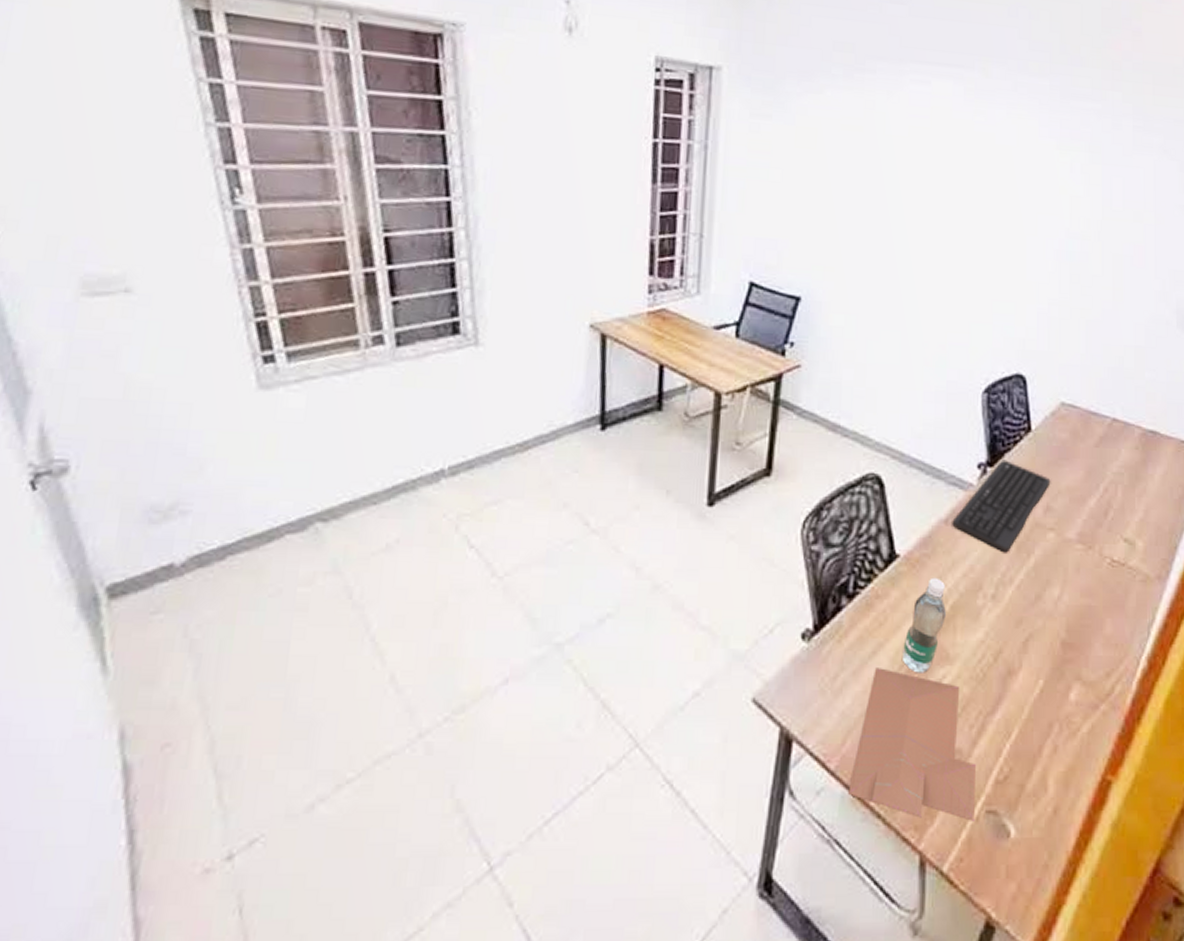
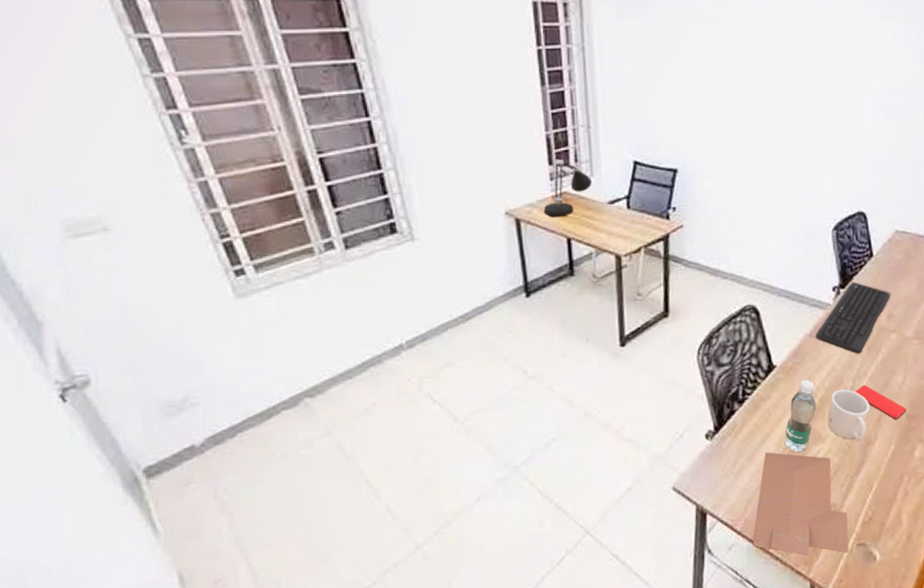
desk lamp: none [636,269,697,339] -> present [544,159,592,218]
mug: none [958,596,1016,670] -> present [827,389,870,442]
phone: none [997,594,1063,647] -> present [855,384,907,420]

